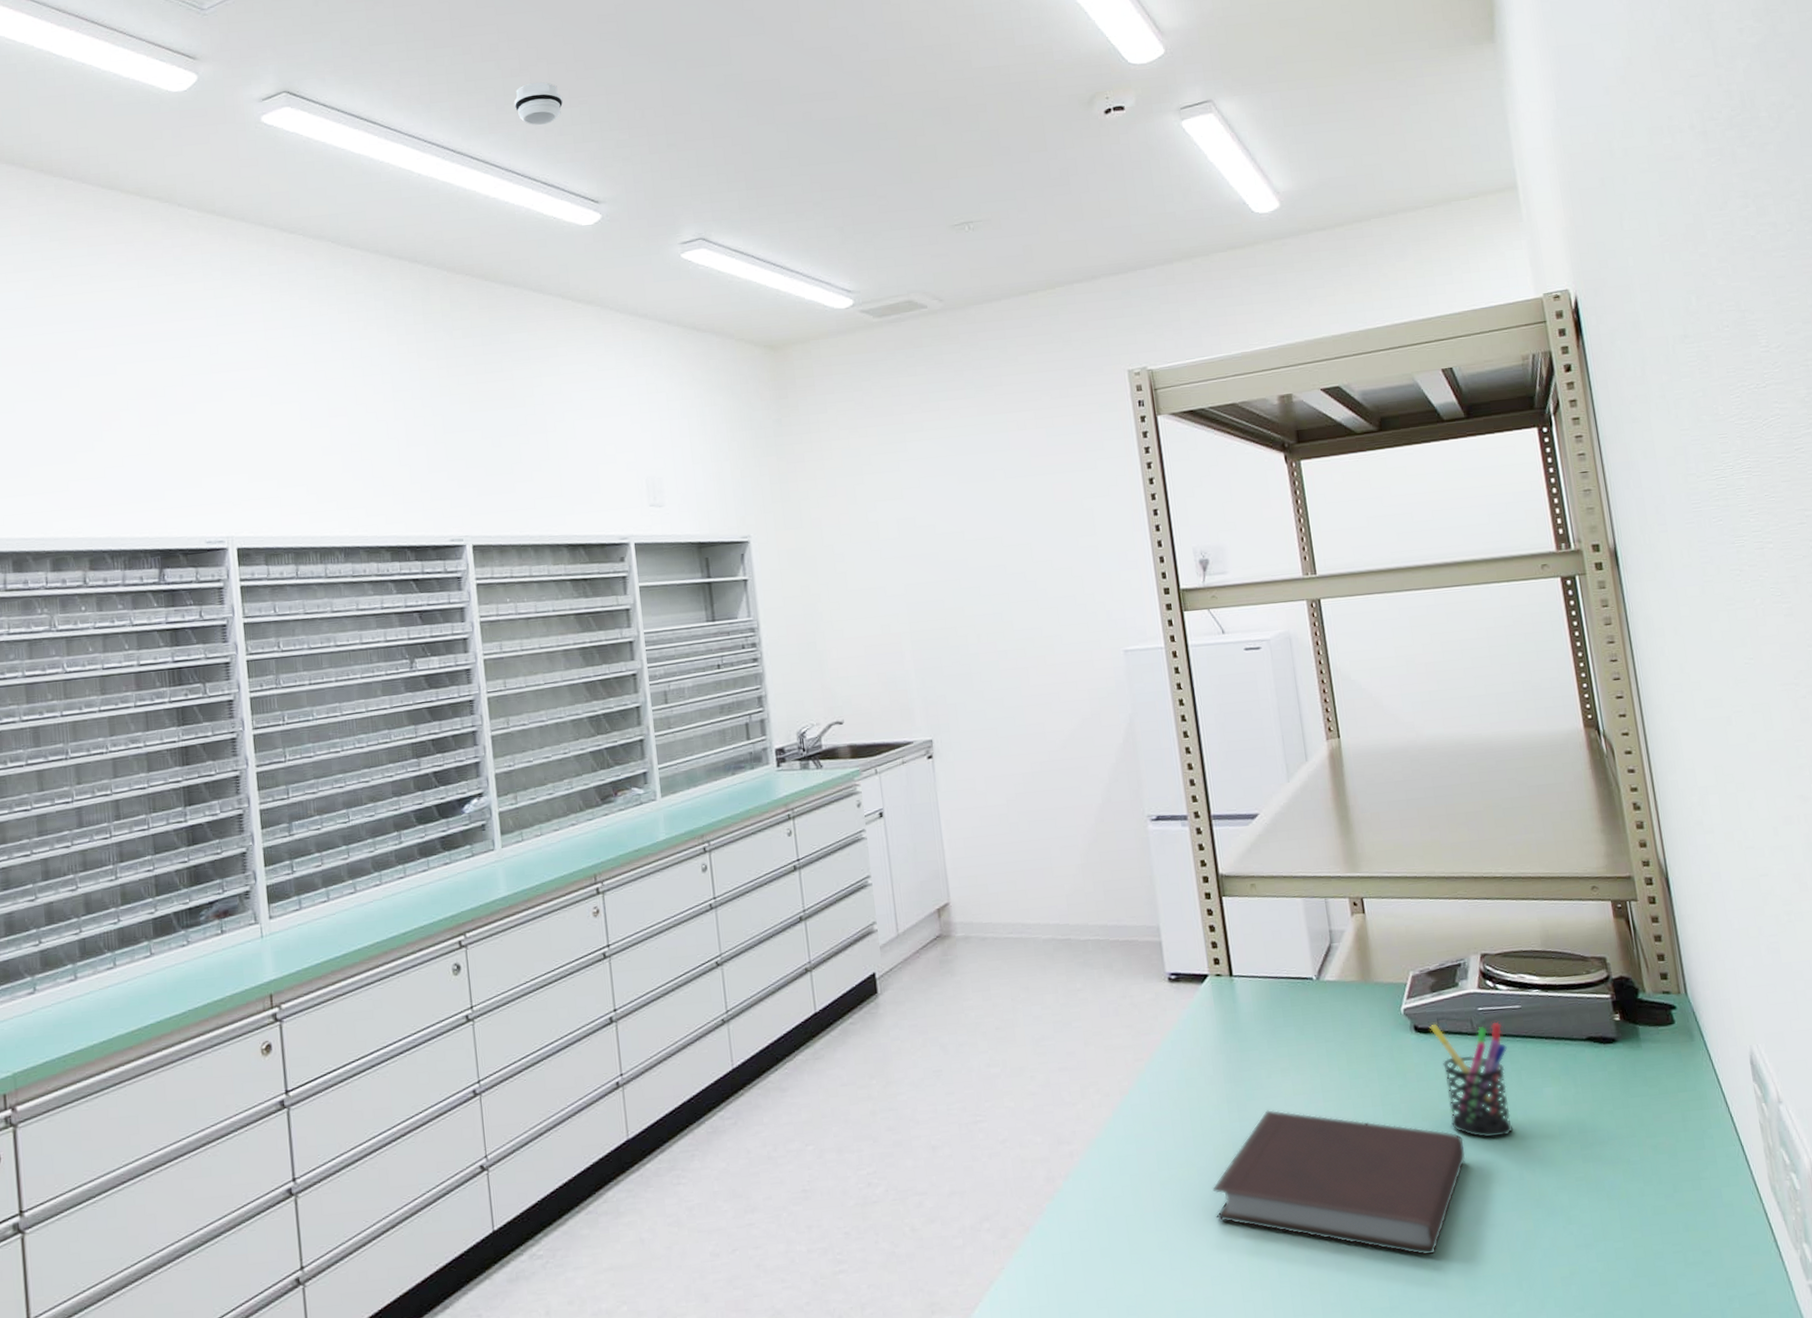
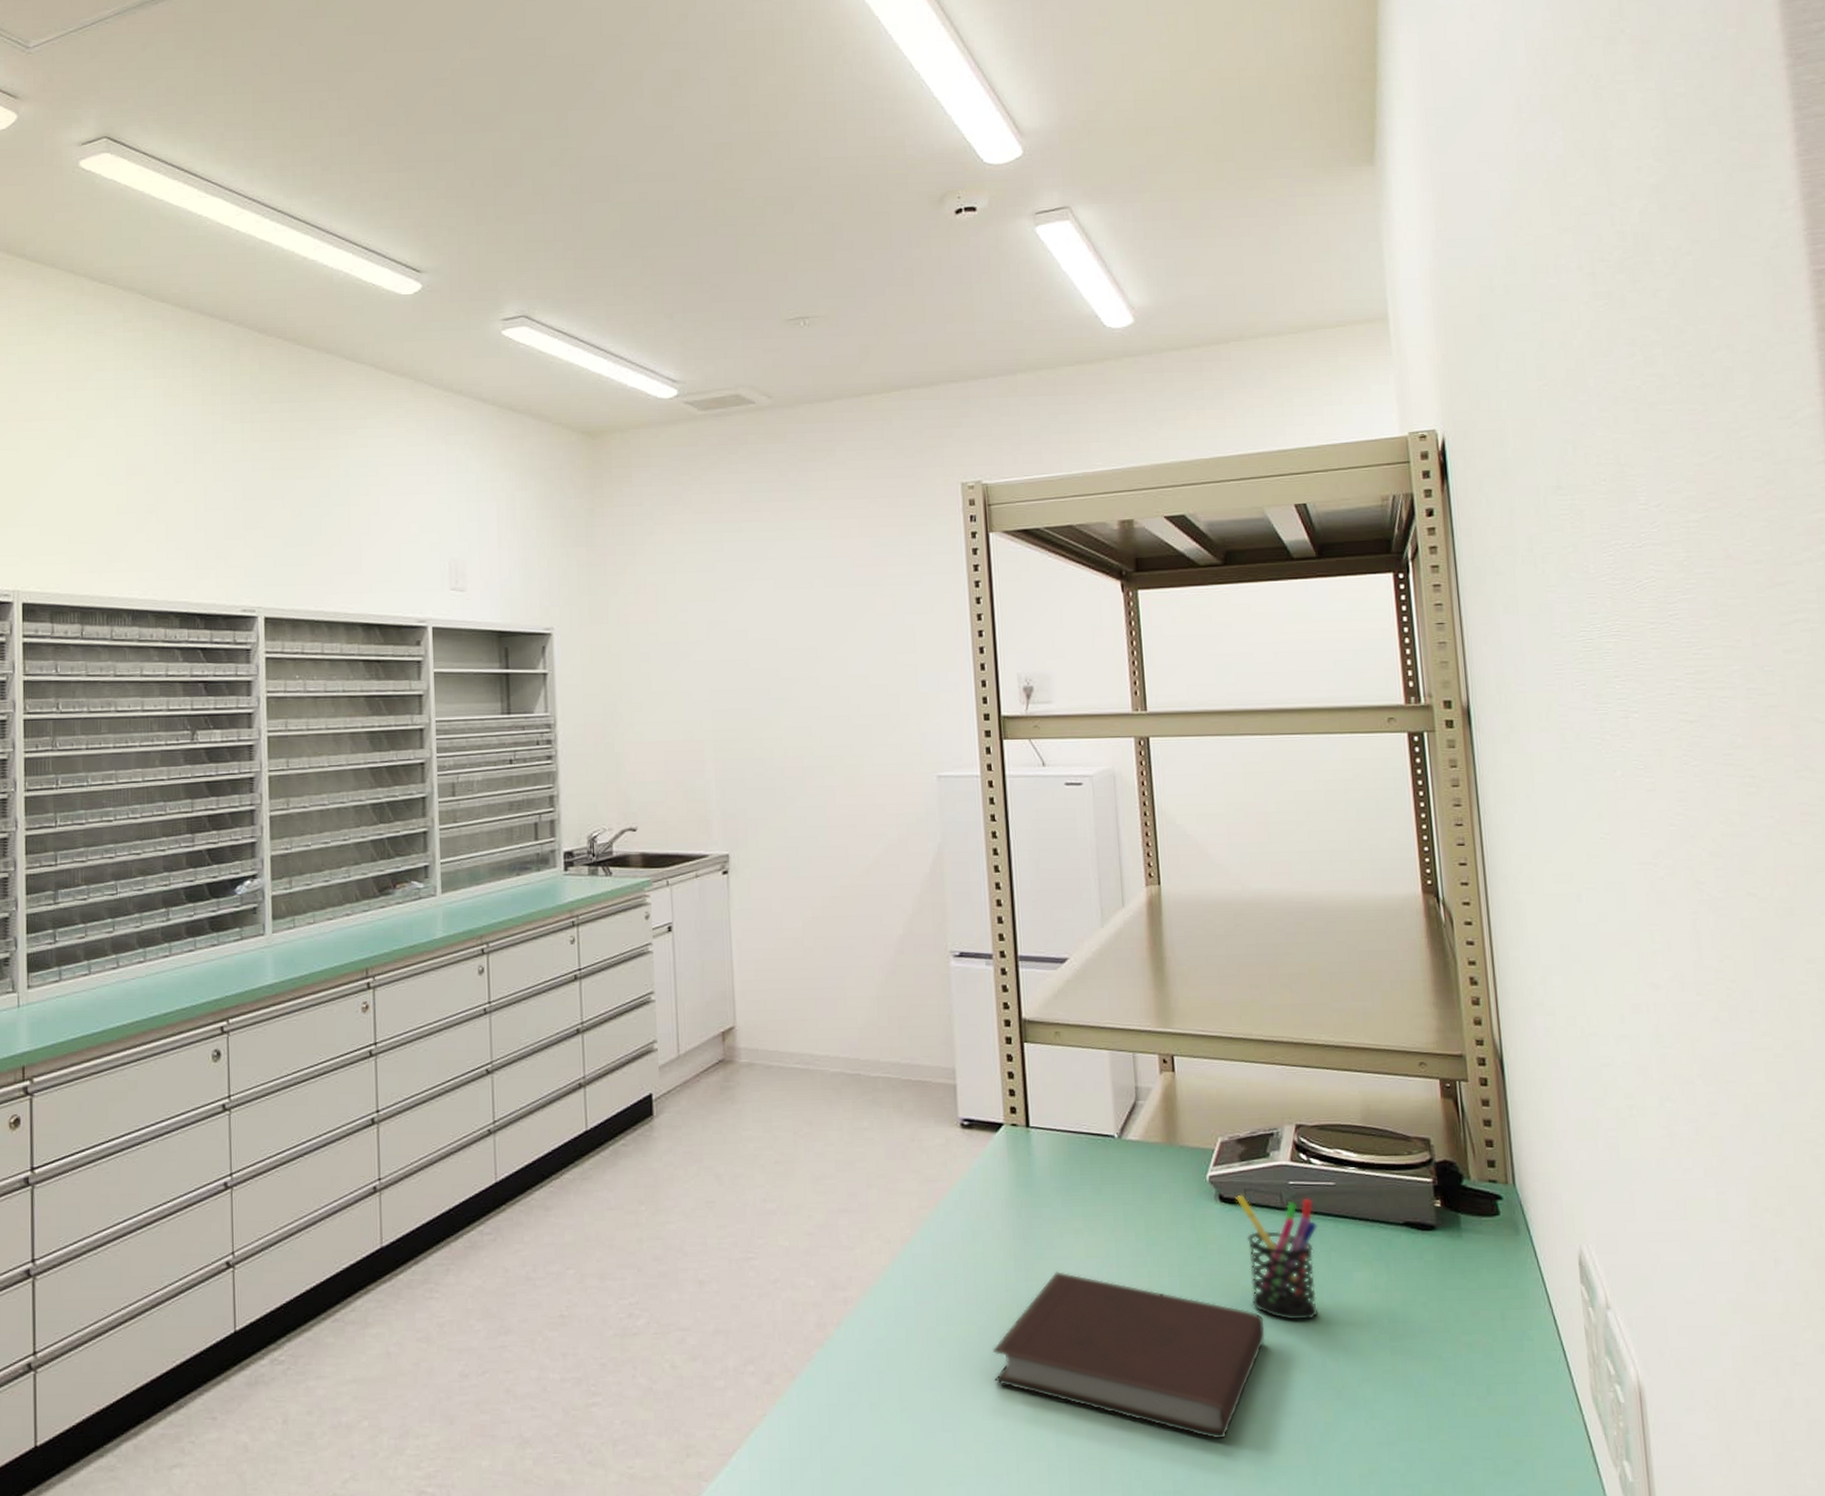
smoke detector: present [513,82,563,125] -> none [340,143,391,188]

